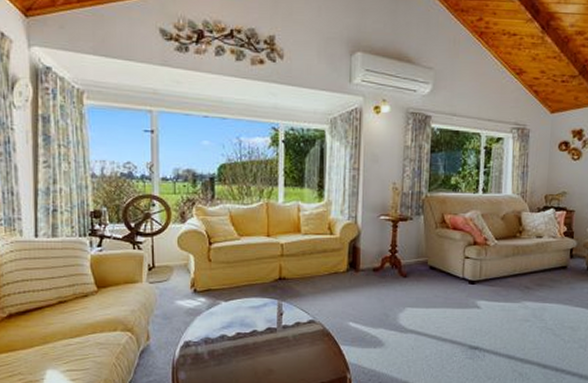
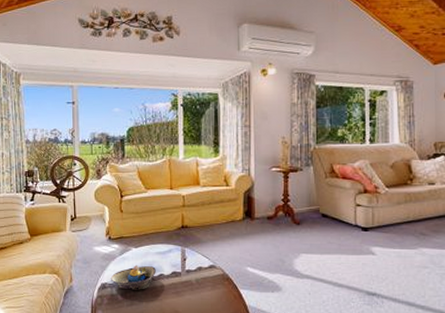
decorative bowl: none [195,321,248,348] -> present [110,265,156,290]

